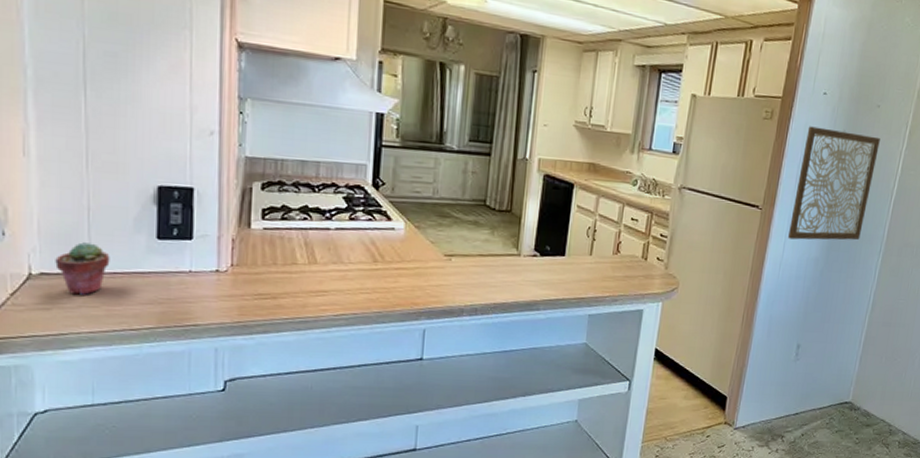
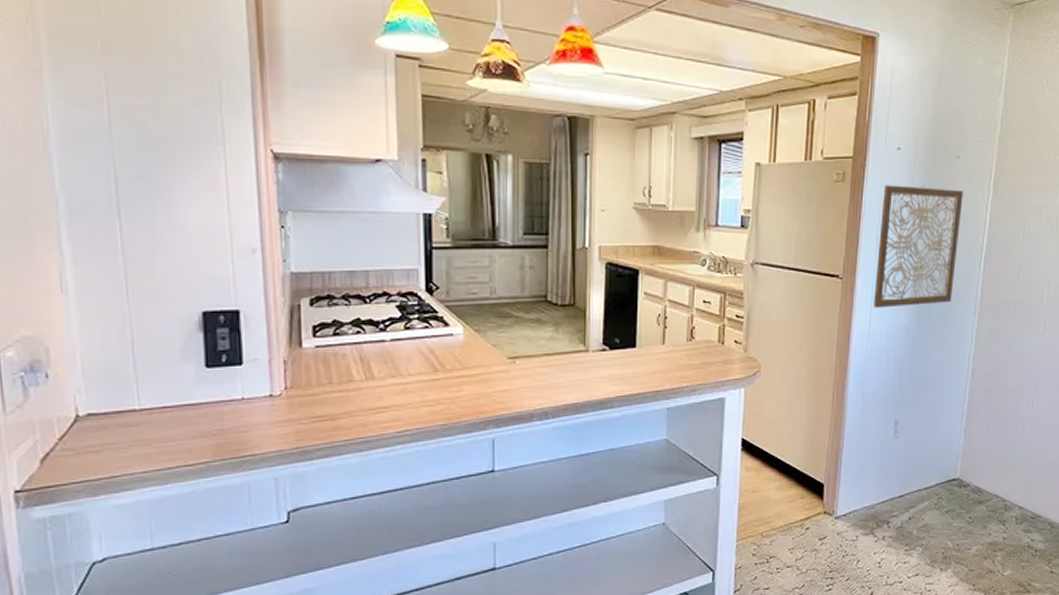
potted succulent: present [55,242,110,295] -> none [102,378,159,434]

